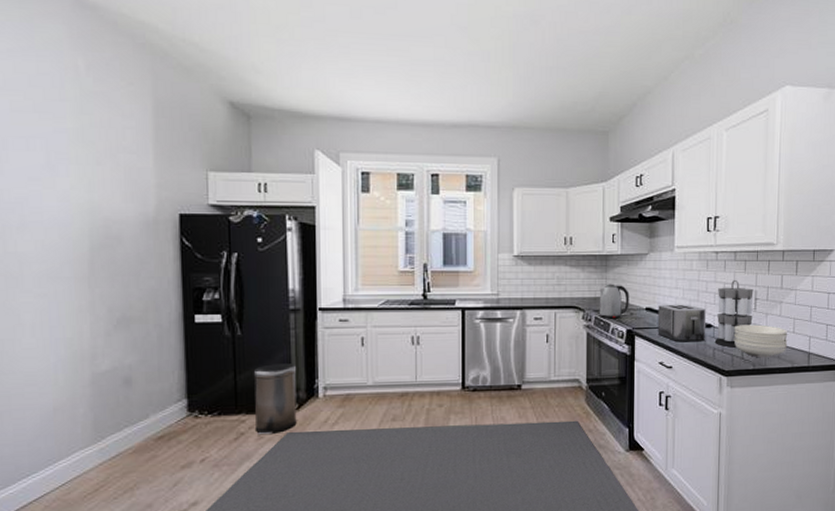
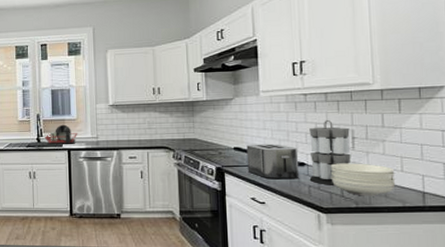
dish rack: none [432,277,475,302] -> present [44,124,78,145]
kettle: present [599,284,629,319] -> none [187,126,217,158]

